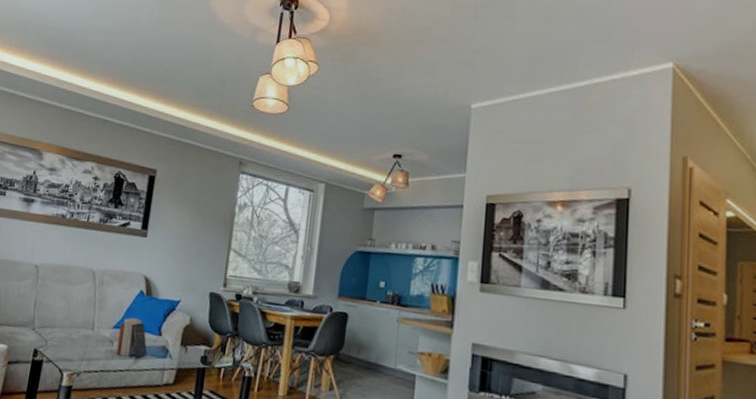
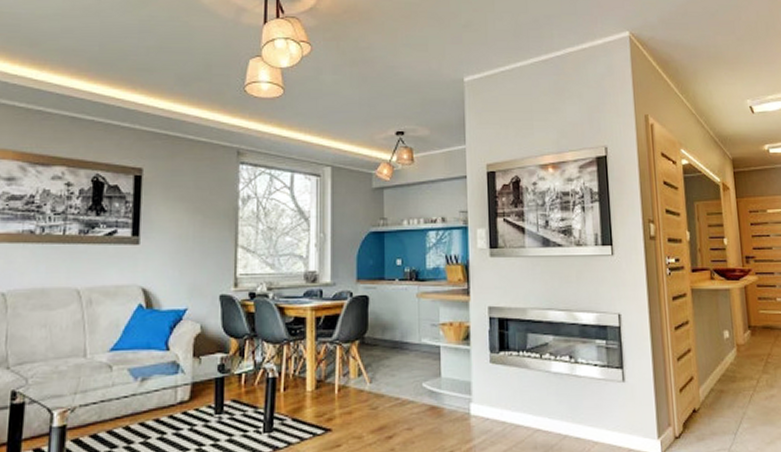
books: present [116,317,148,357] -> none [117,335,155,381]

